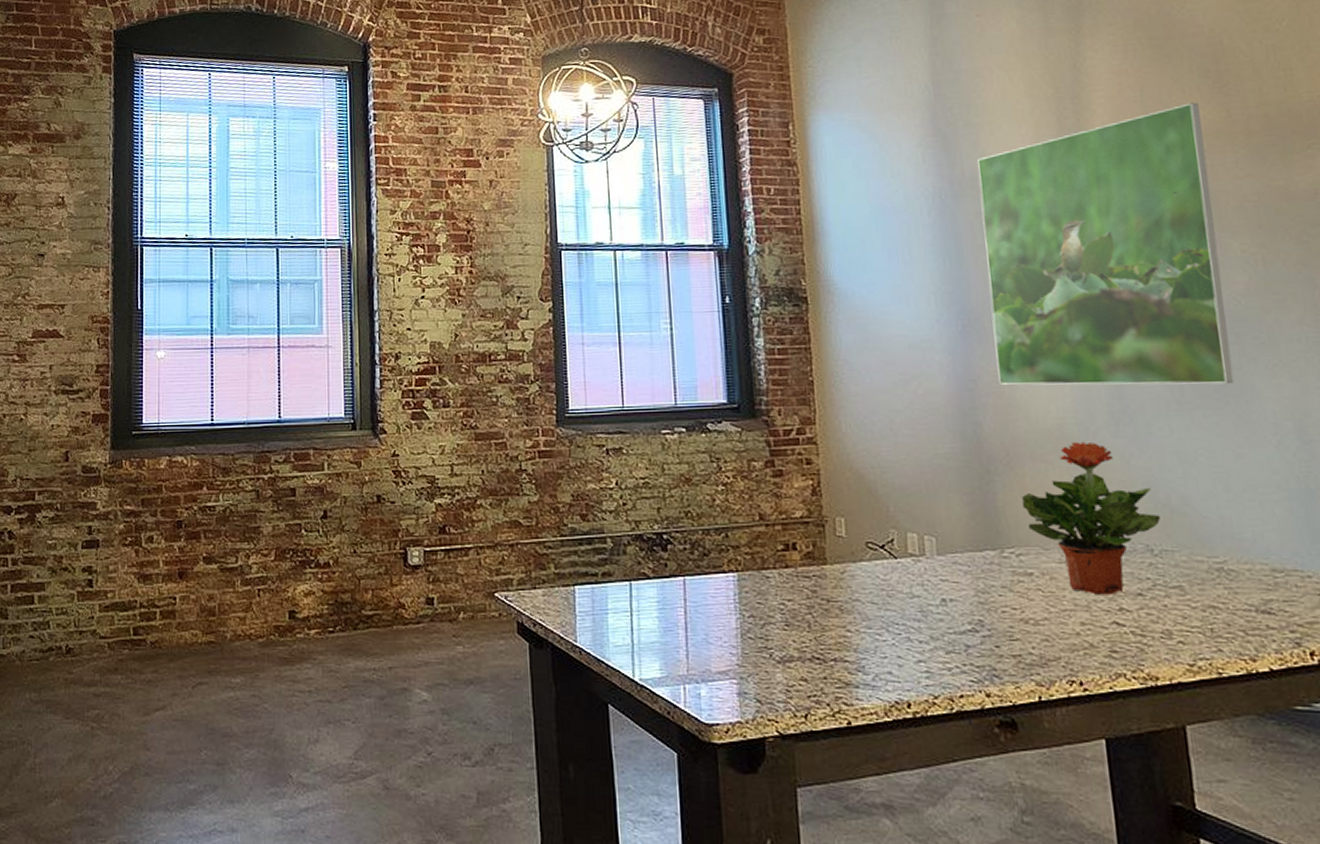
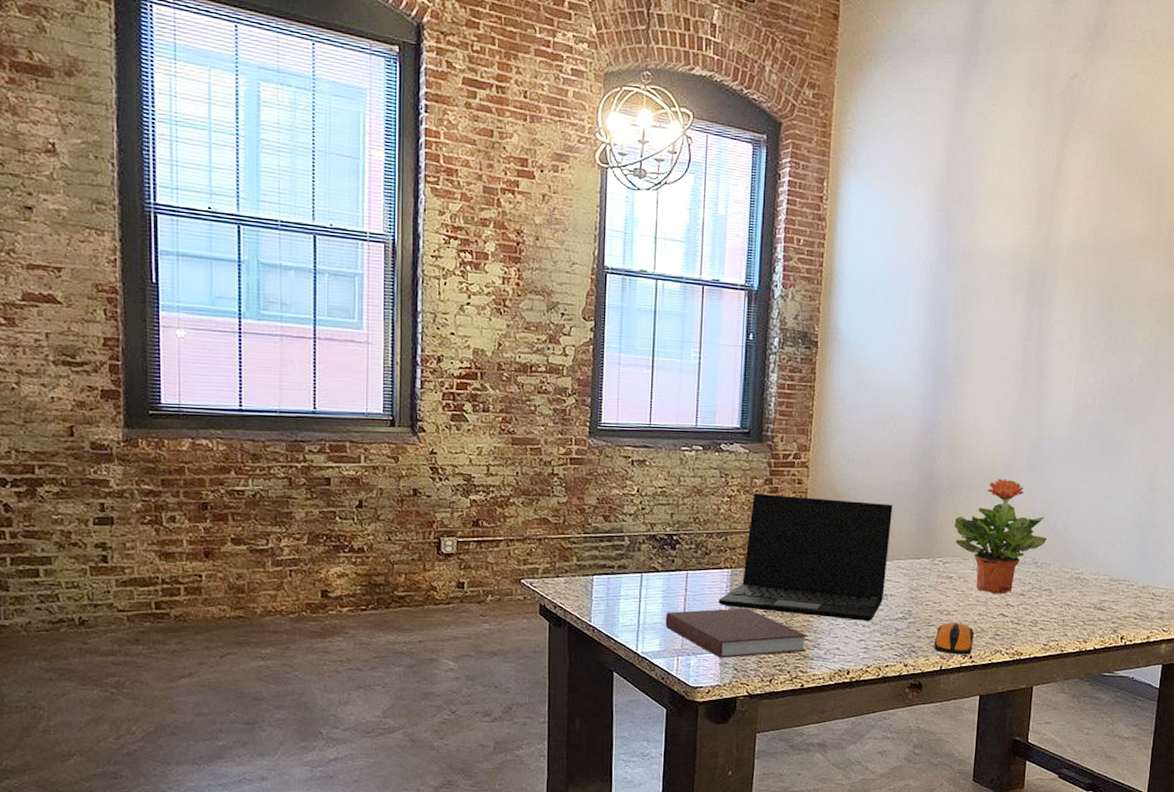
notebook: none [664,621,849,687] -> present [665,608,808,658]
laptop: none [726,478,942,635] -> present [718,493,893,621]
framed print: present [978,102,1234,385] -> none [955,212,1140,442]
computer mouse: none [1023,635,1082,681] -> present [934,622,975,655]

